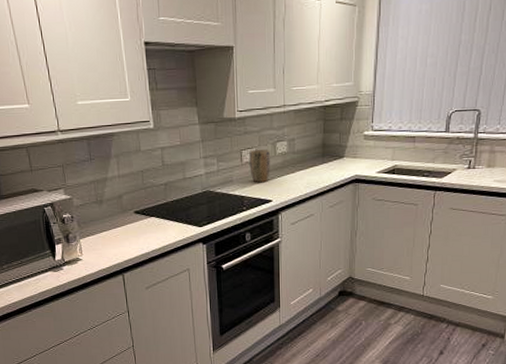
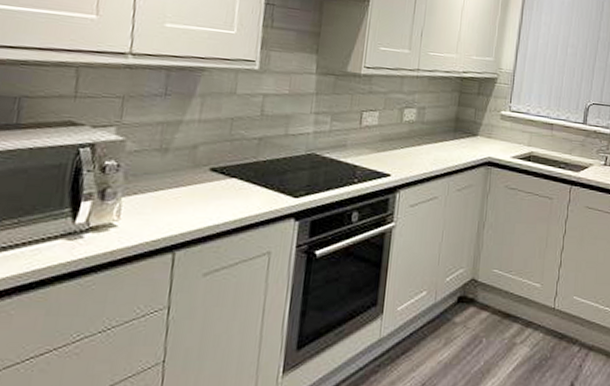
plant pot: present [249,150,270,182] -> none [369,113,396,152]

